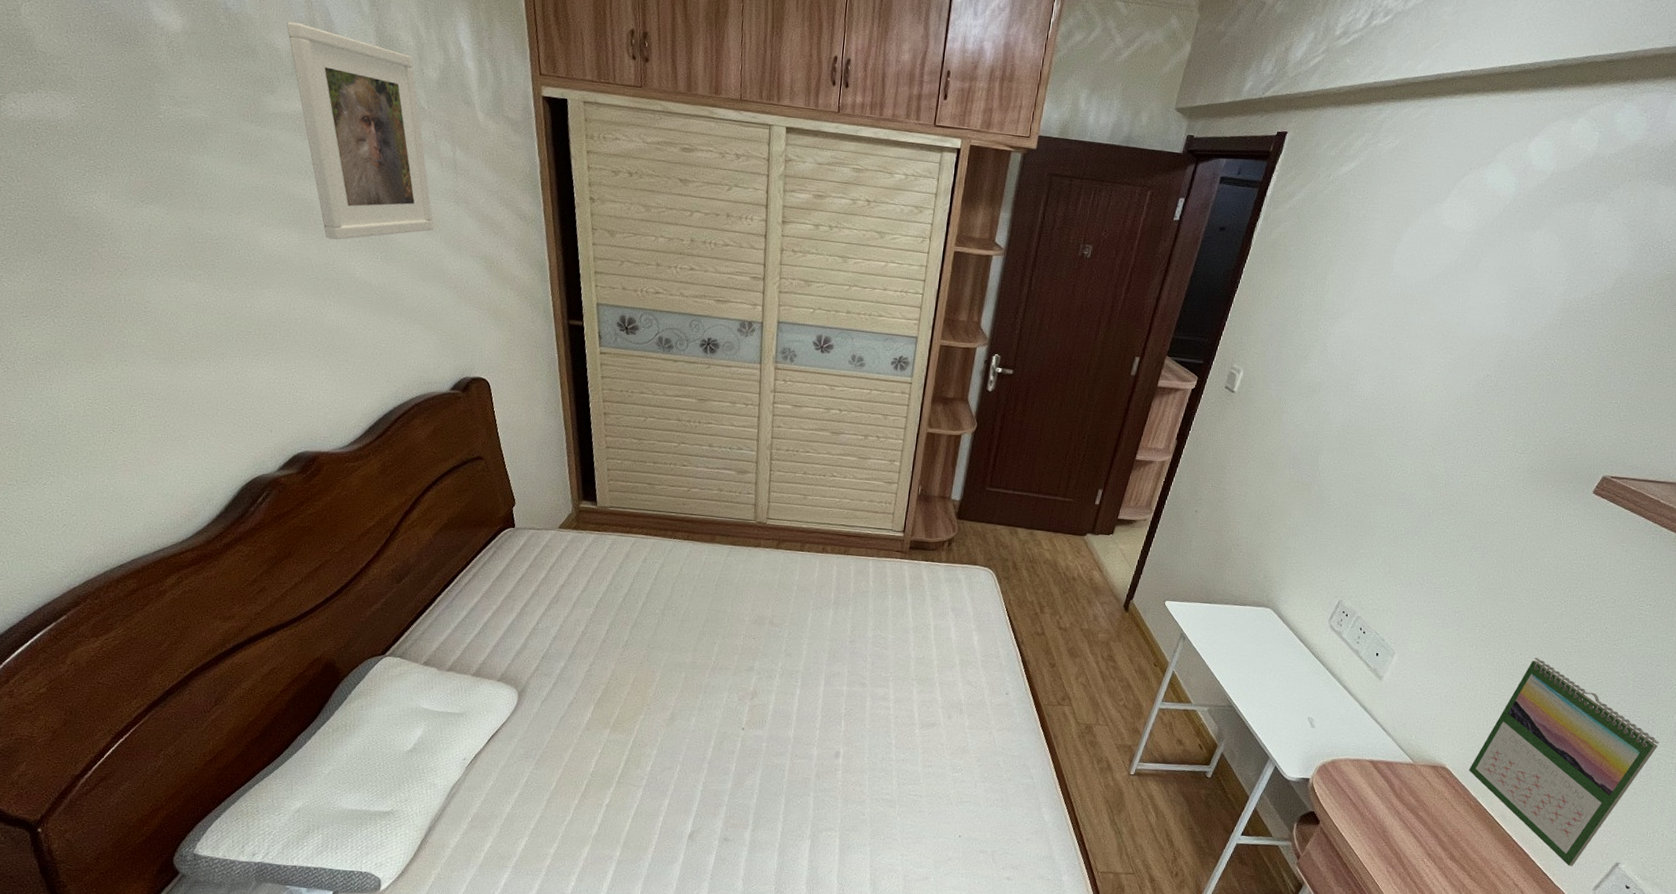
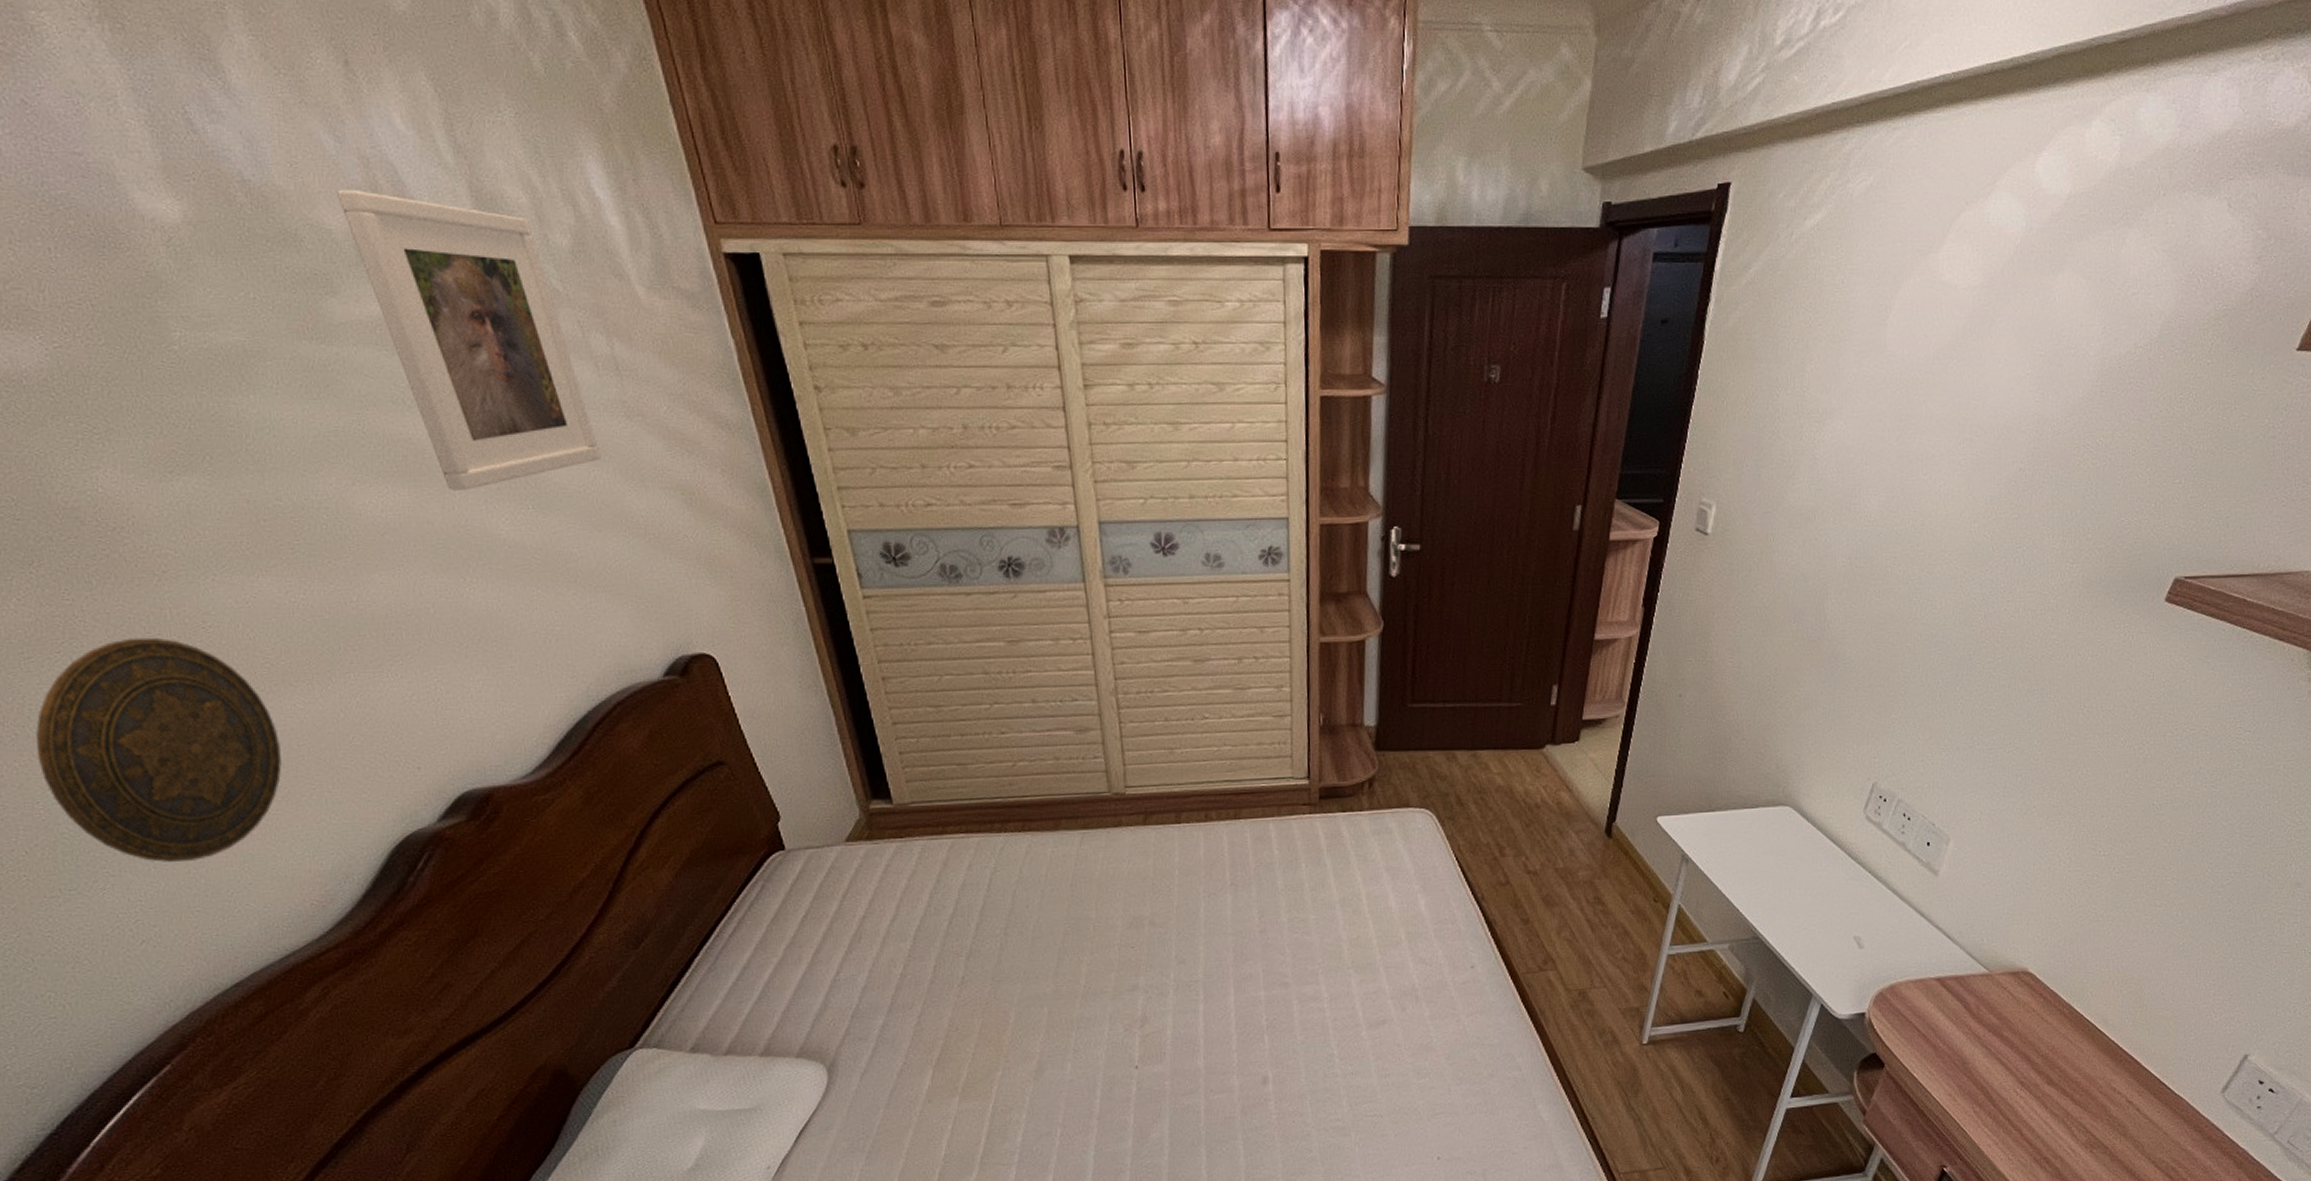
decorative plate: none [18,312,181,474] -> present [35,637,282,862]
calendar: present [1468,657,1660,866] -> none [2056,818,2279,1068]

